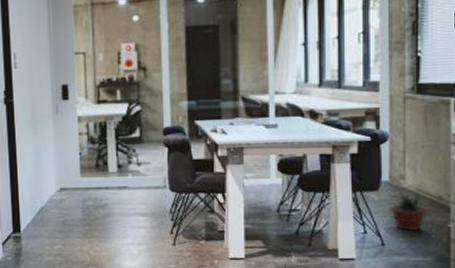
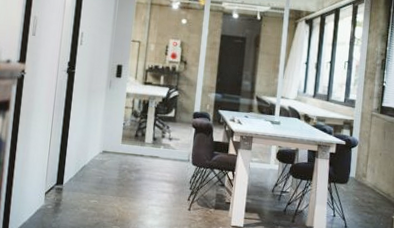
potted plant: present [389,191,433,232] -> none [353,188,384,219]

